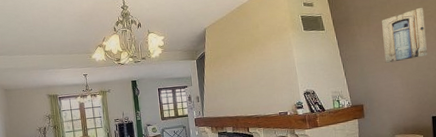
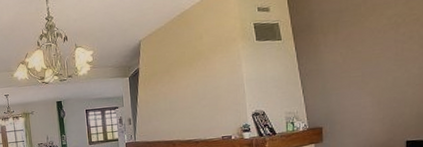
wall art: present [382,7,427,63] -> none [353,9,408,78]

